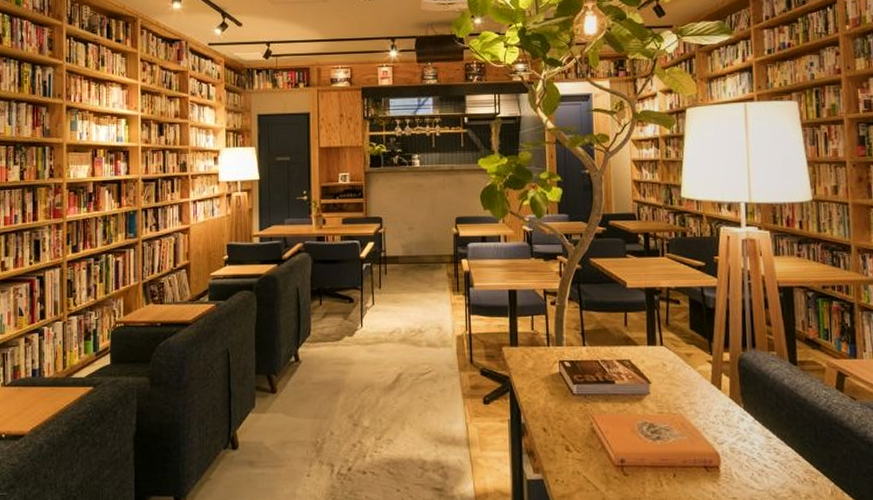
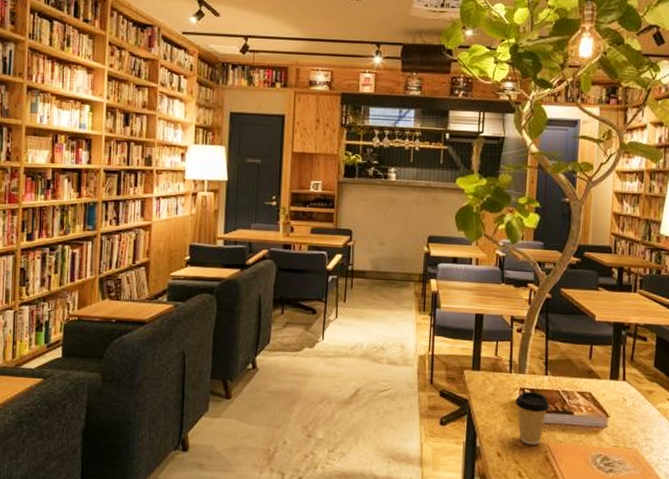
coffee cup: none [555,363,590,418] -> present [515,391,549,445]

